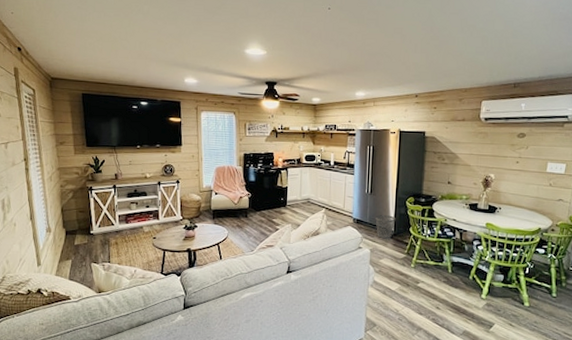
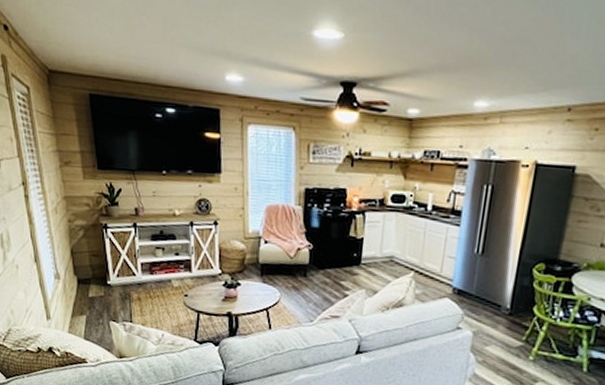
wastebasket: present [375,215,396,239] -> none [484,285,515,320]

